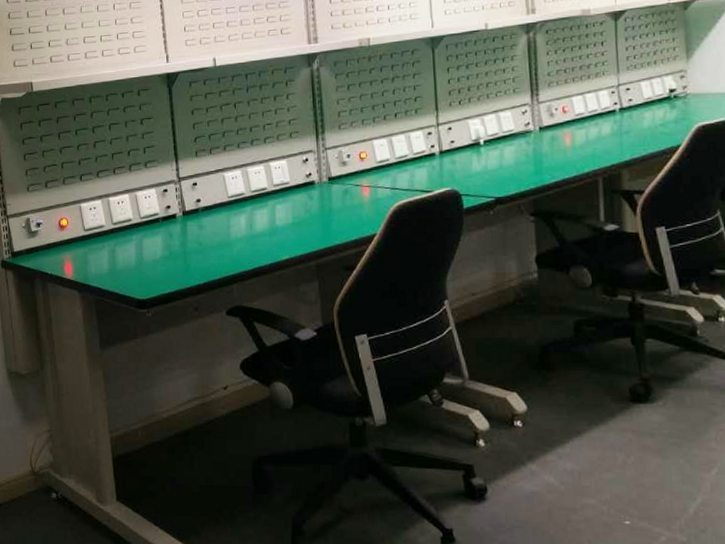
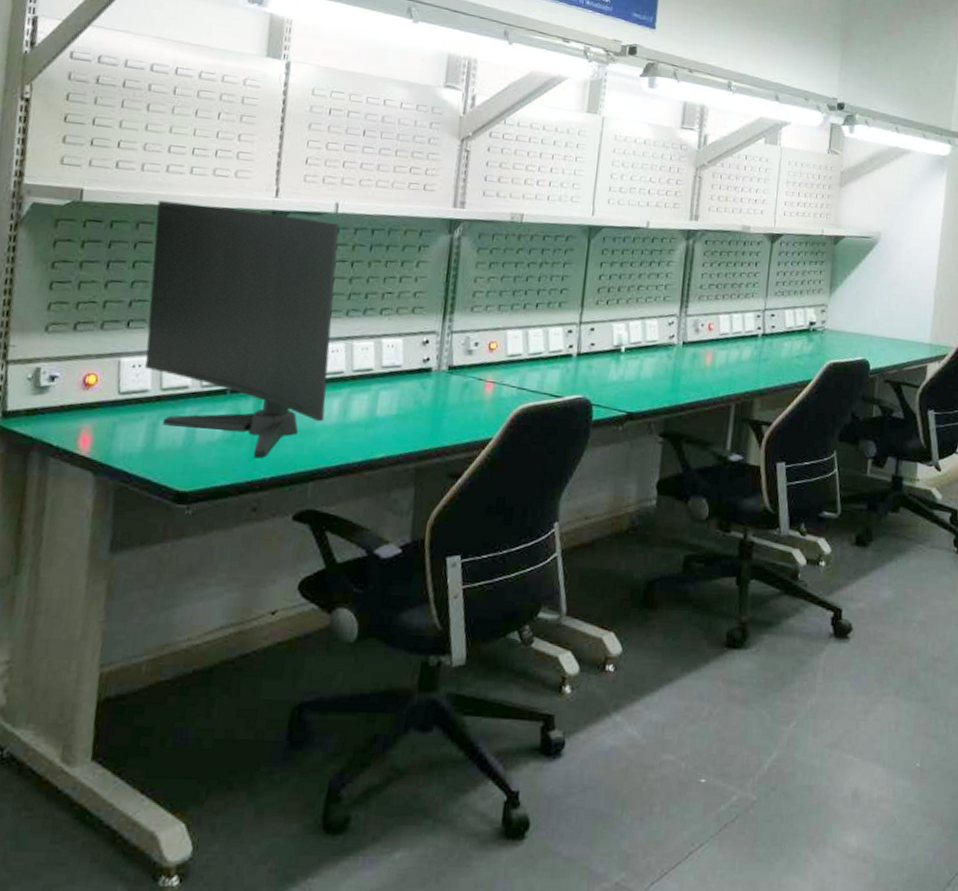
computer monitor: none [84,74,235,268] -> present [145,200,339,458]

